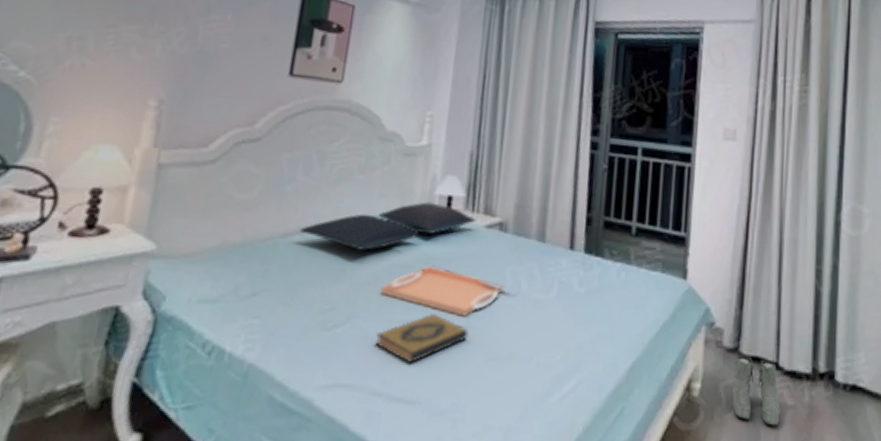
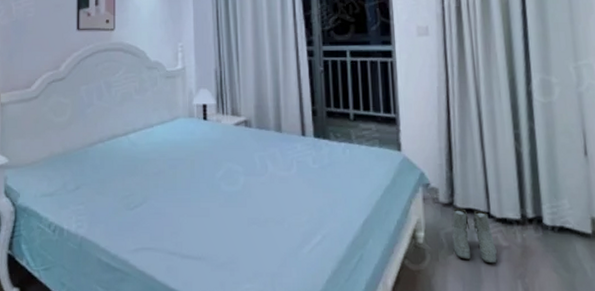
pillow: present [300,213,419,251] -> none [101,124,185,150]
hardback book: present [375,313,469,363] -> none [166,192,233,229]
pillow: present [379,202,476,235] -> none [155,110,226,135]
serving tray: present [380,267,505,317] -> none [164,158,255,193]

